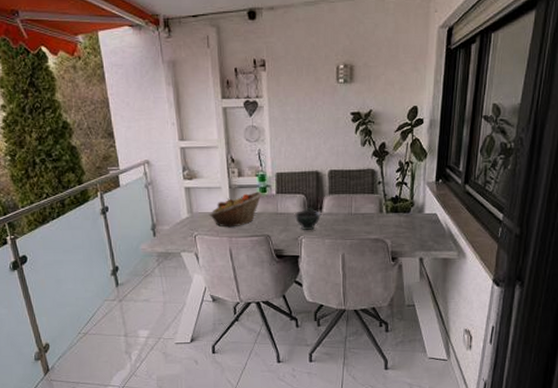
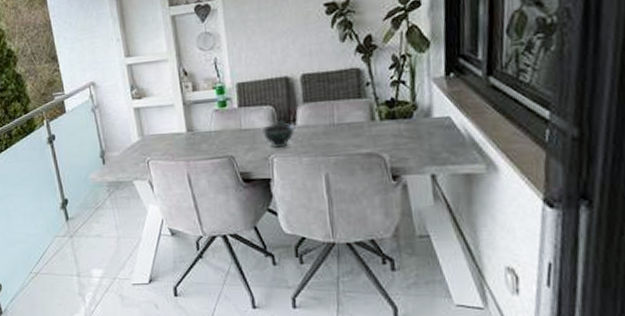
fruit basket: present [208,192,262,228] -> none [161,106,222,150]

